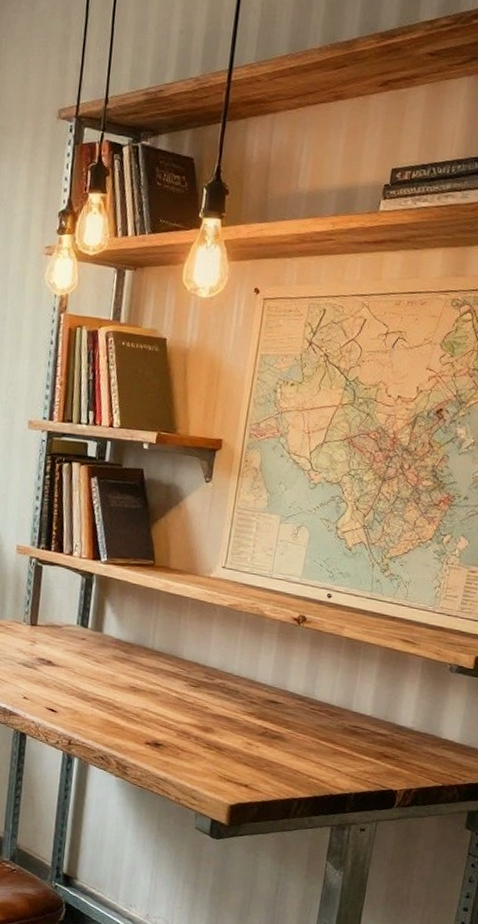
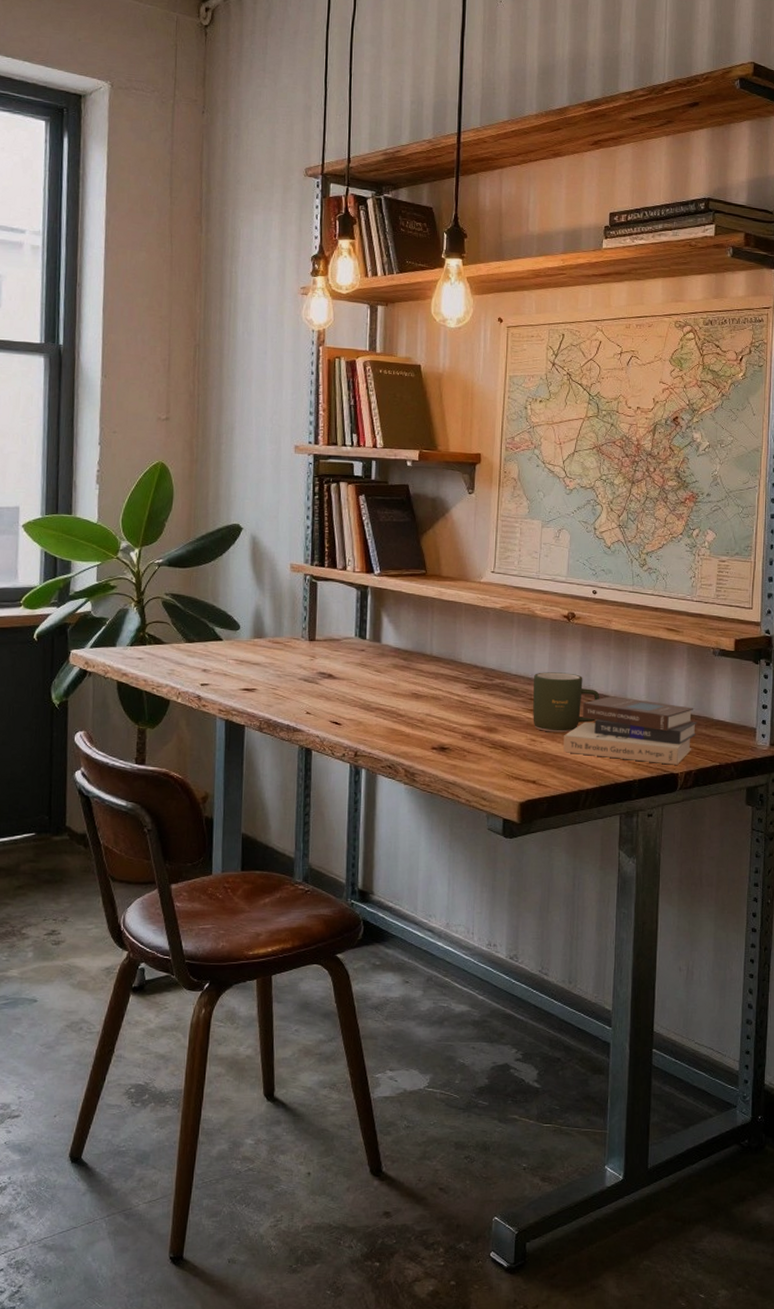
mug: none [251,675,324,740] -> present [533,672,600,733]
books: none [279,705,424,782] -> present [563,696,697,765]

